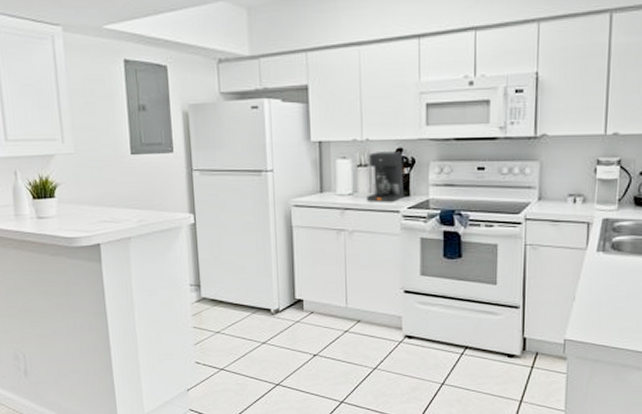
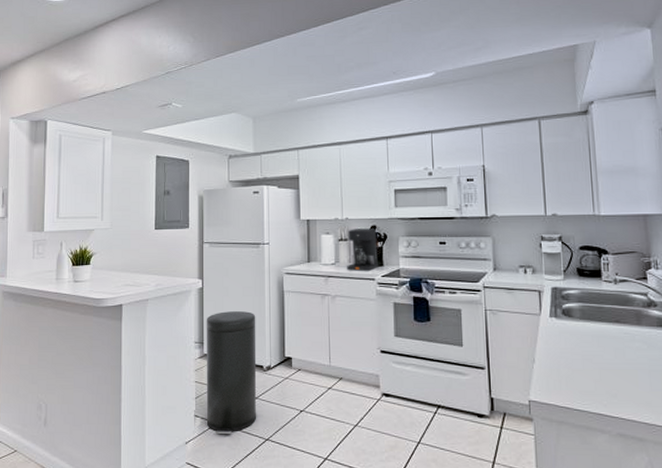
pedal bin: none [201,250,266,381] -> present [206,311,257,435]

